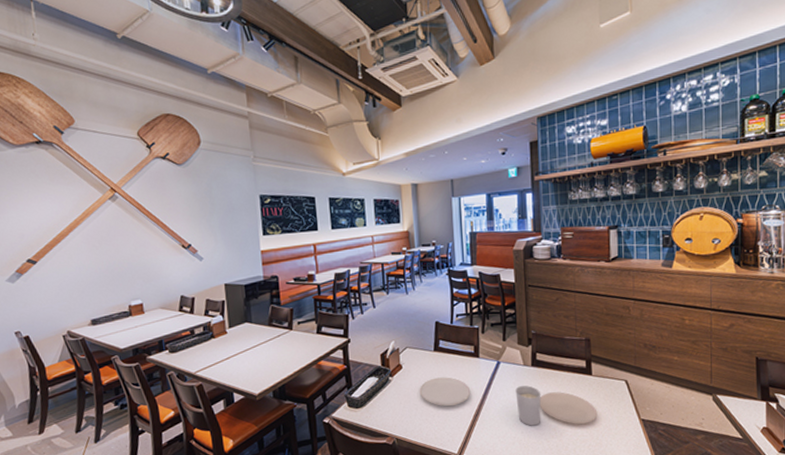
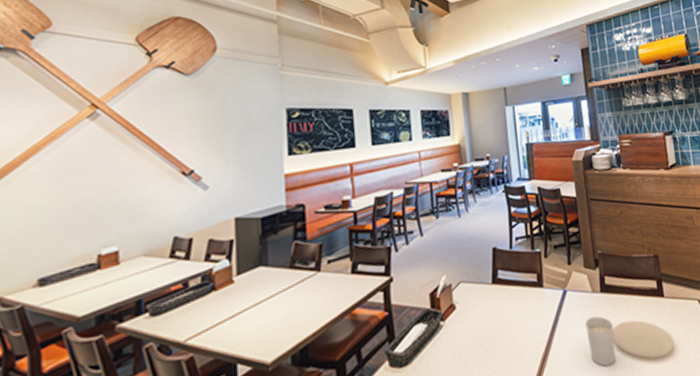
plate: present [419,377,471,407] -> none [476,314,537,353]

